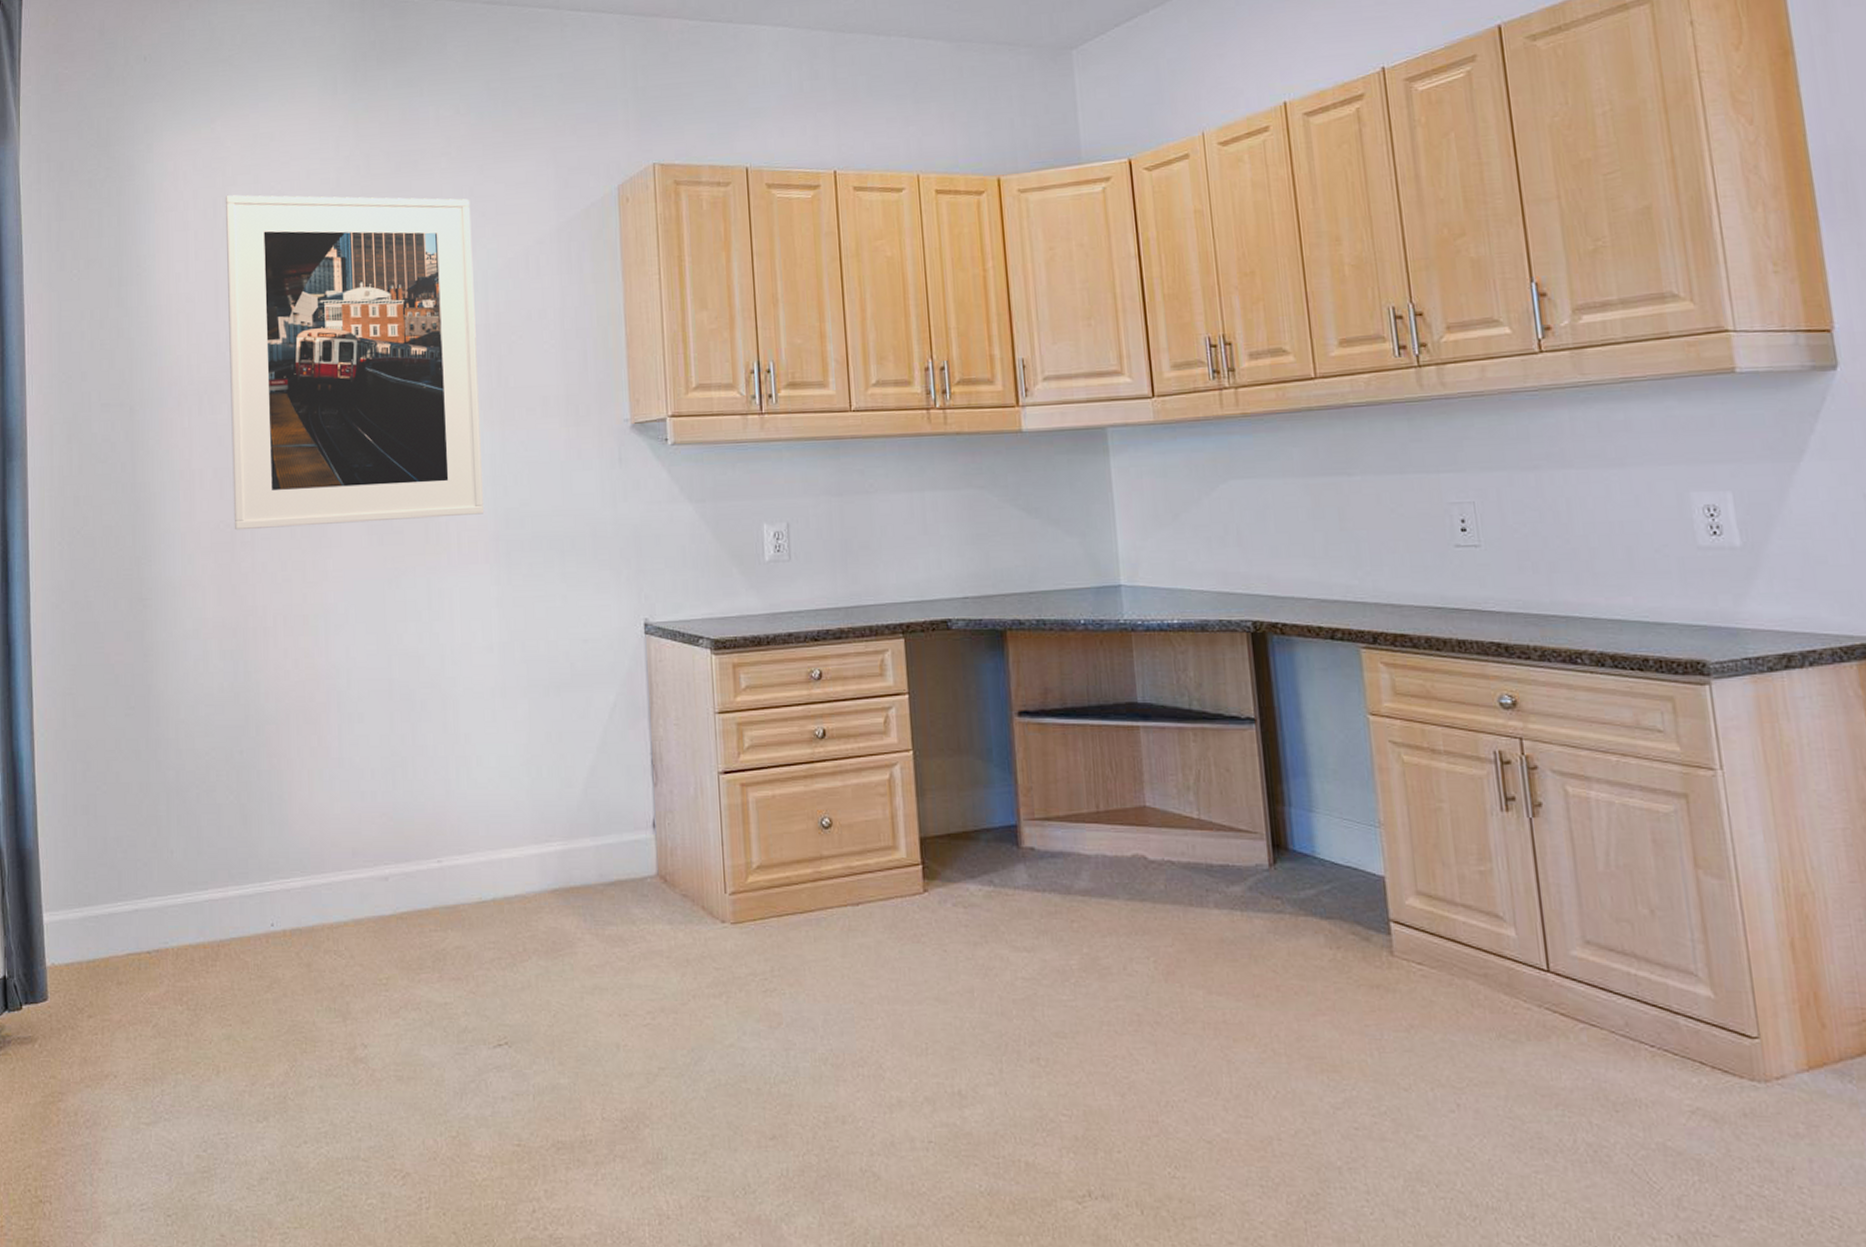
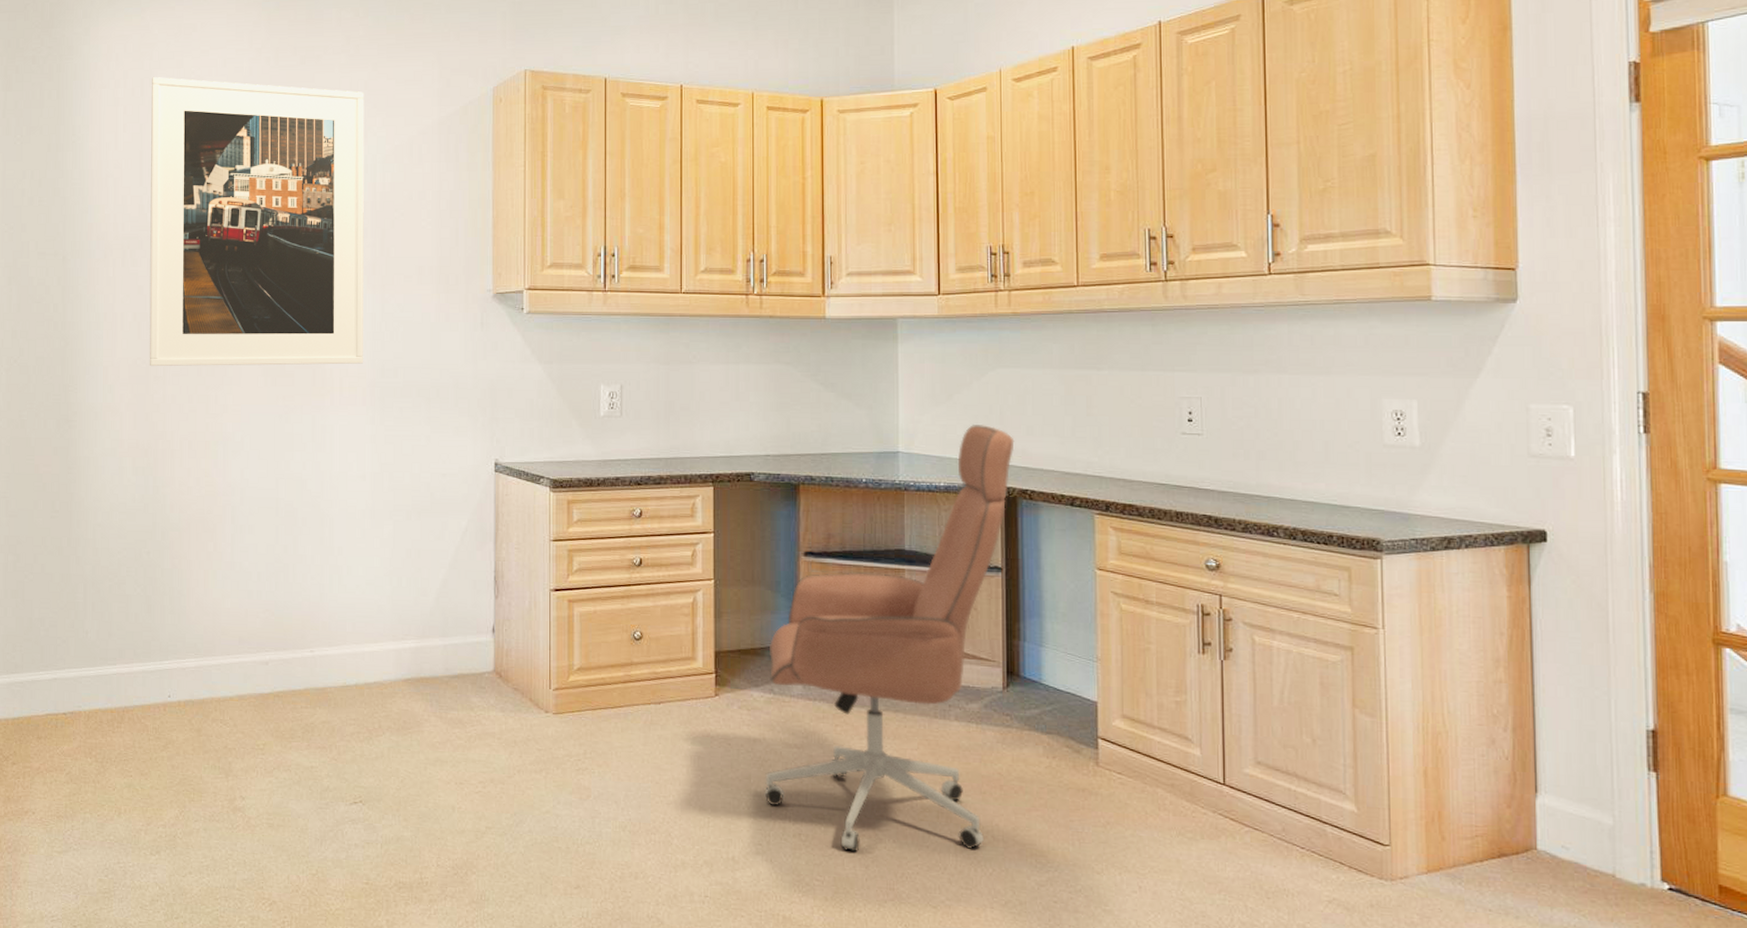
office chair: none [984,548,1262,1078] -> present [764,425,1015,853]

